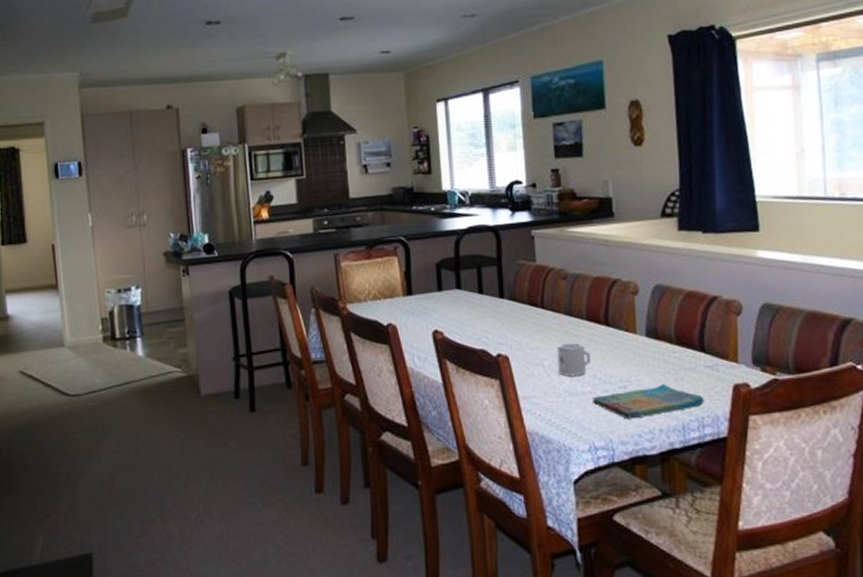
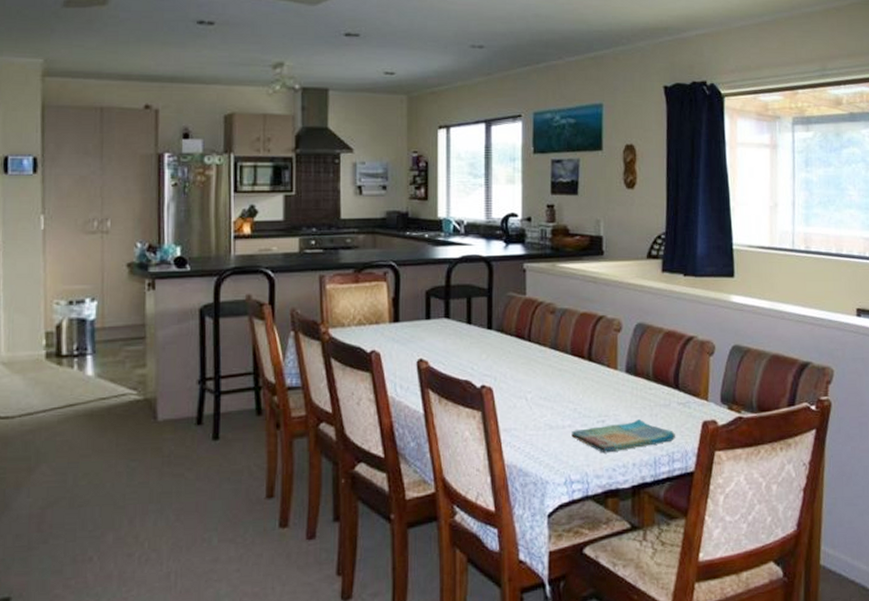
cup: present [557,342,591,377] -> none [540,376,573,410]

